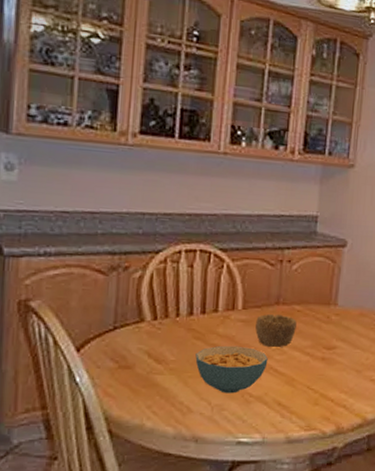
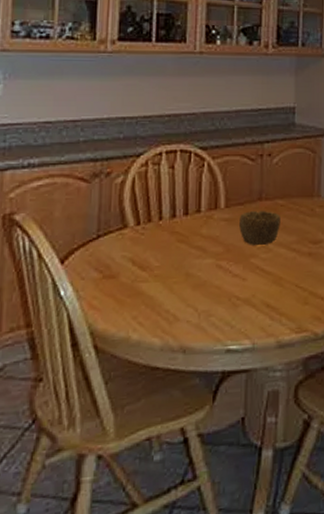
cereal bowl: present [195,345,268,394] -> none [180,246,254,298]

